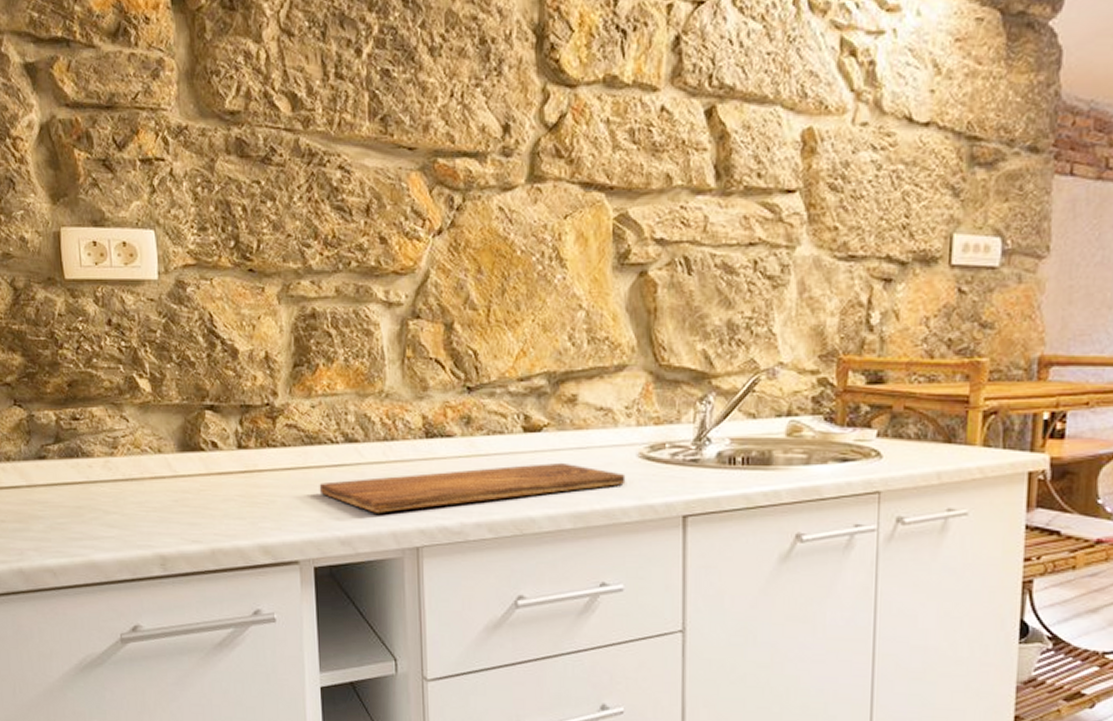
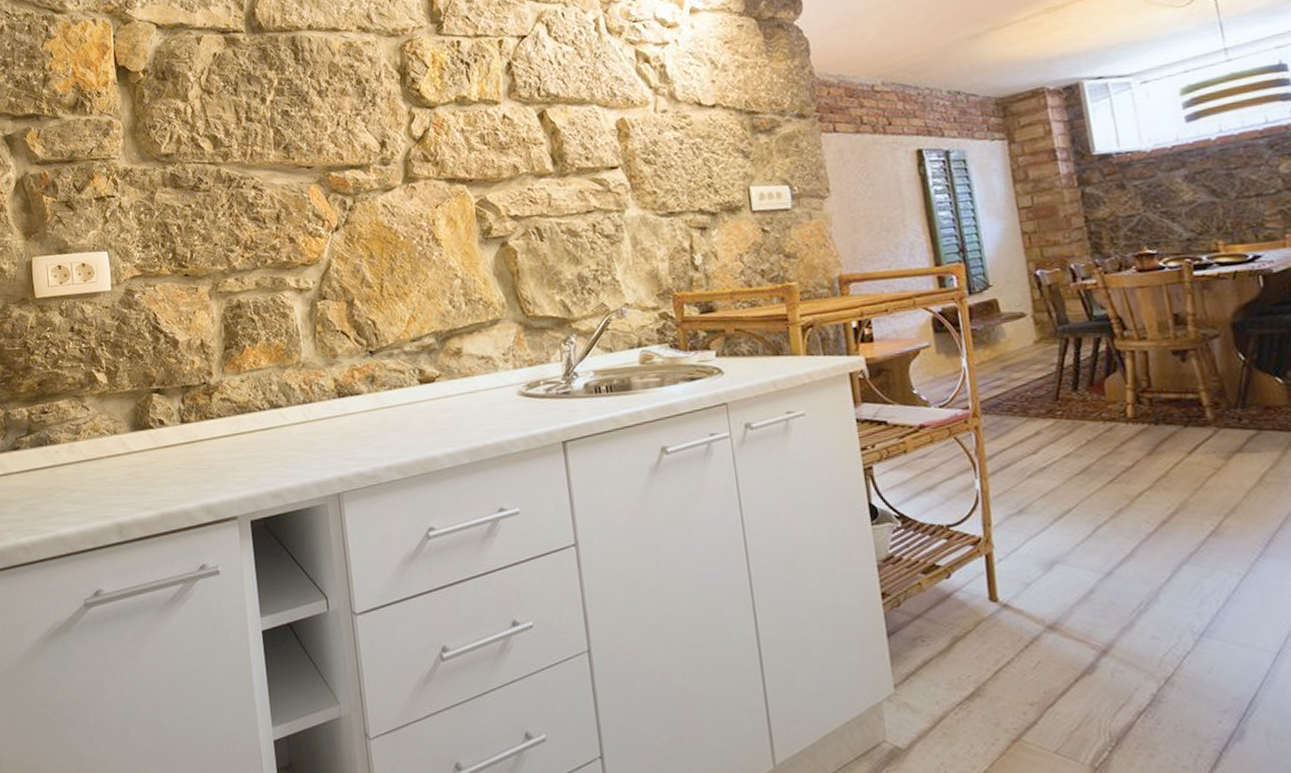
cutting board: present [319,462,626,513] -> none [251,406,510,467]

